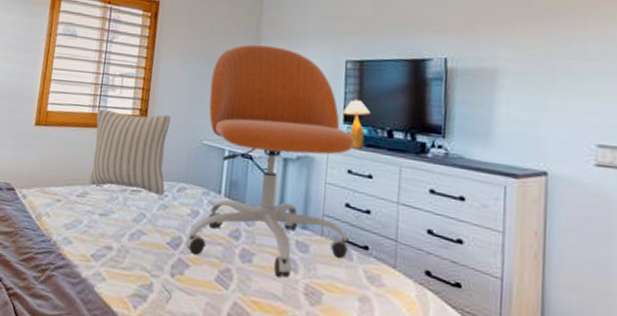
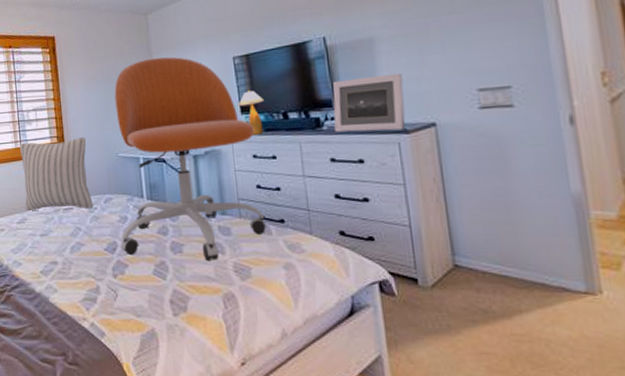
picture frame: none [440,107,521,174] -> present [332,73,406,133]

